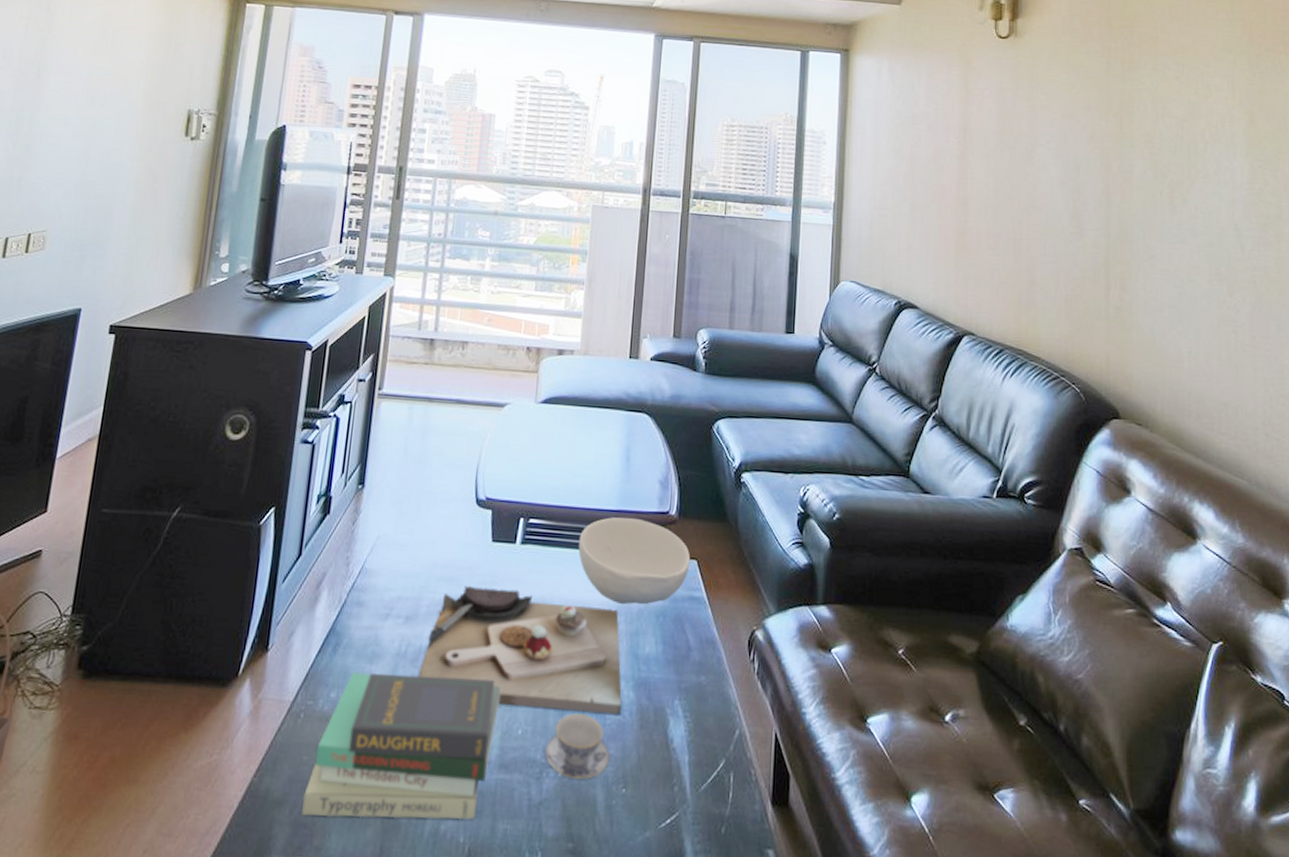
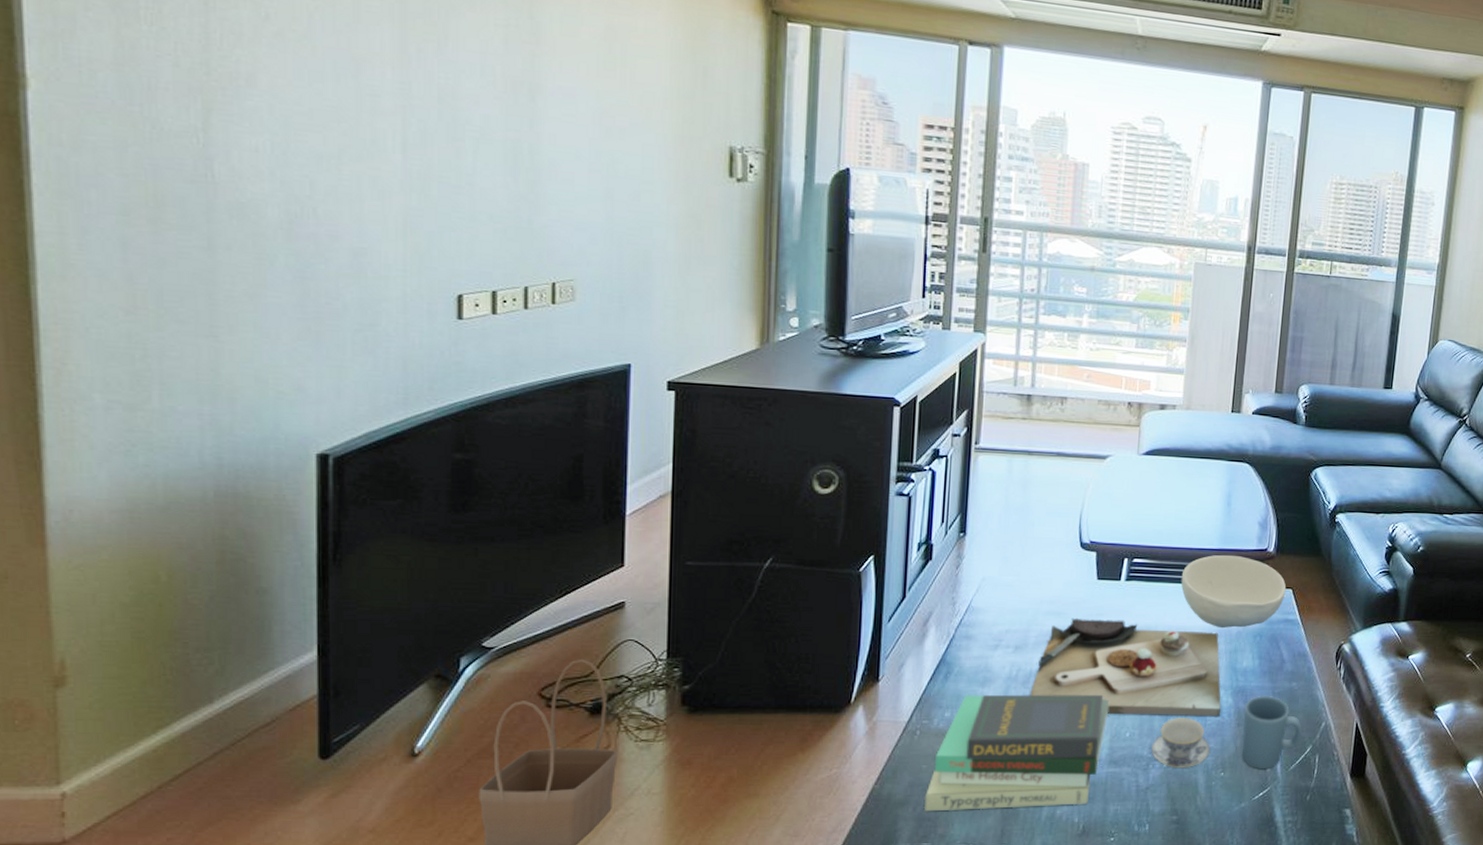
mug: none [645,691,715,788] -> present [1241,696,1303,769]

